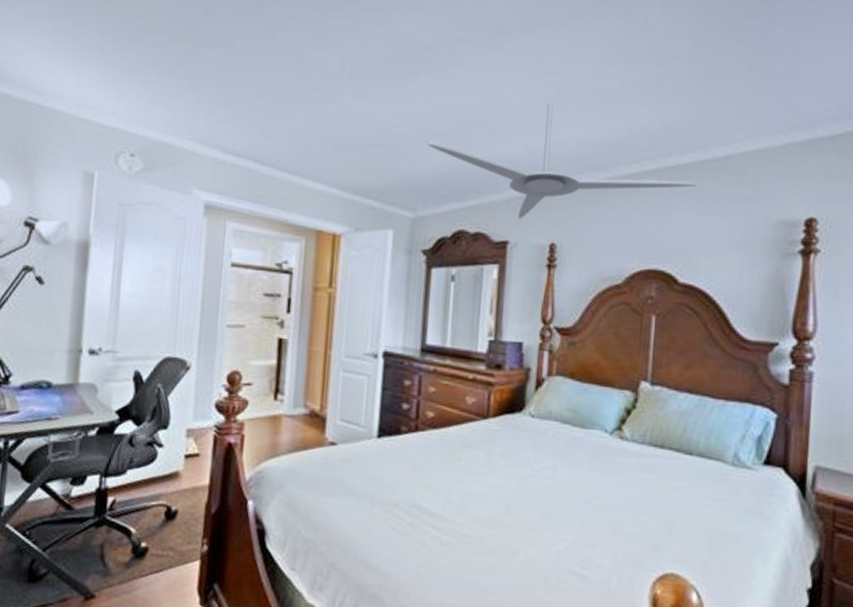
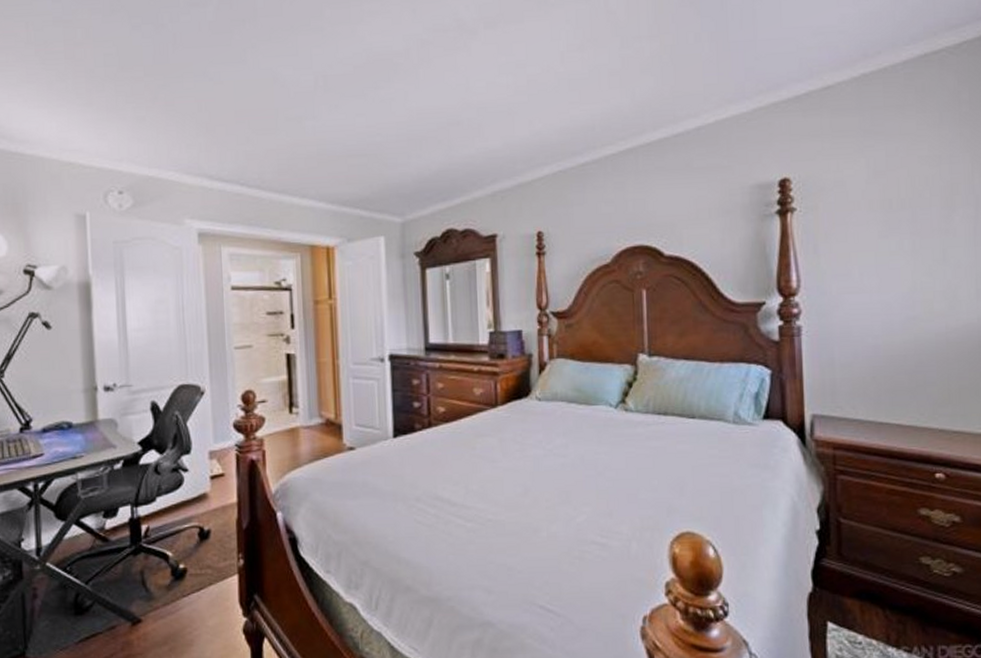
ceiling fan: present [427,102,697,219] -> none [407,94,672,212]

